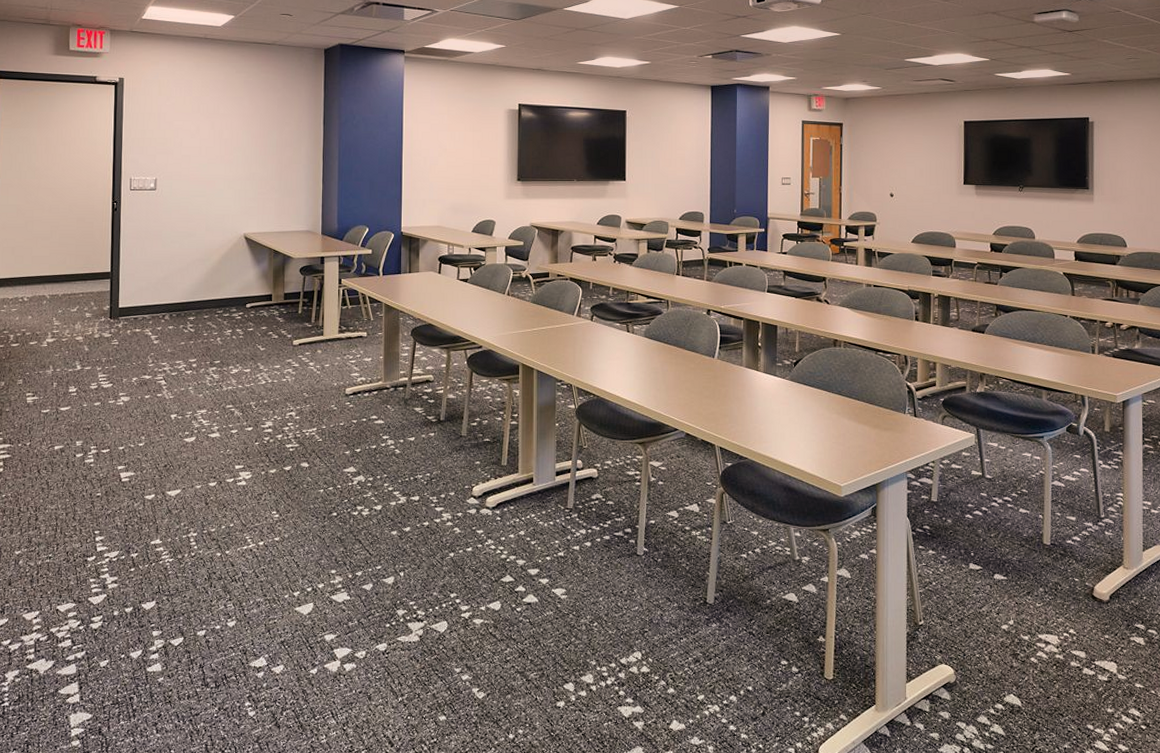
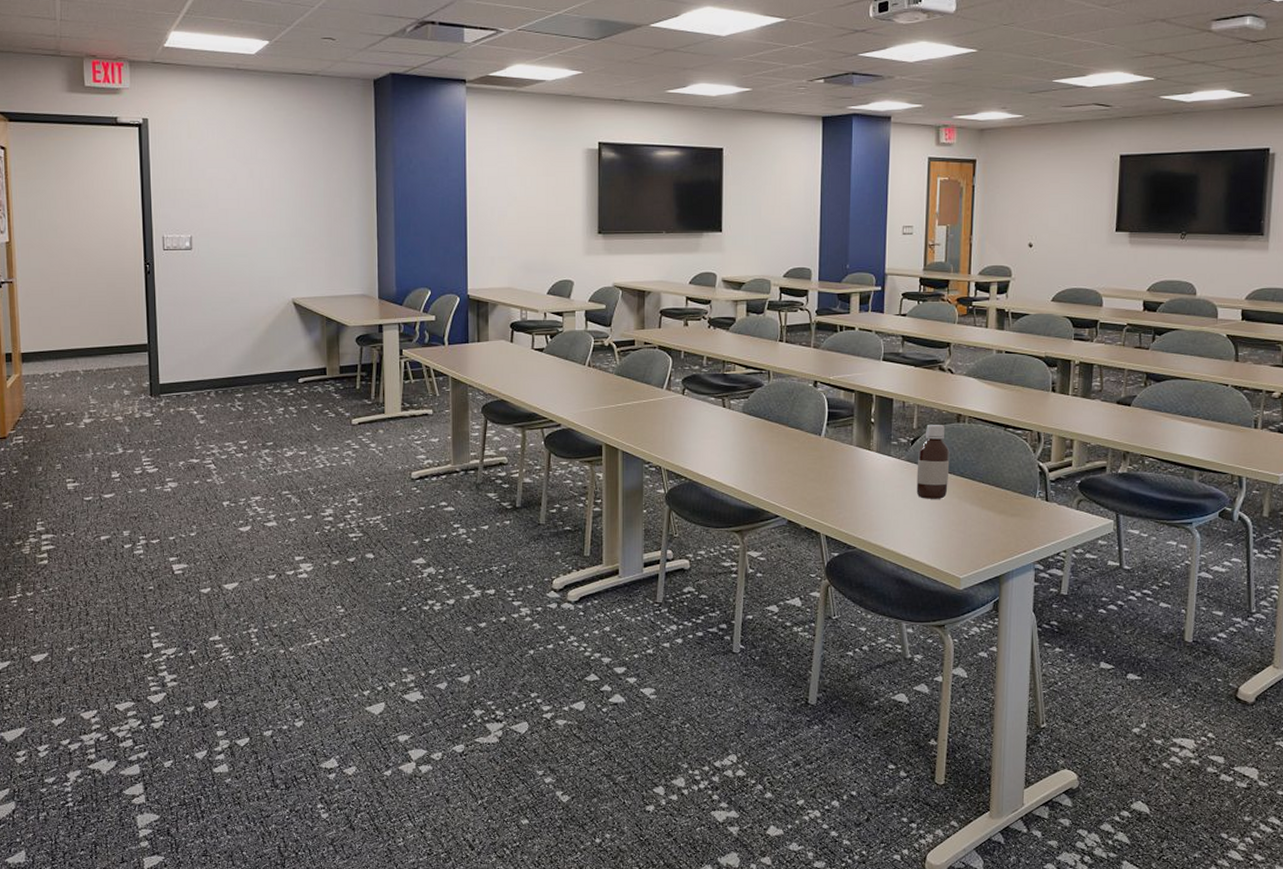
bottle: none [799,349,829,415] -> present [916,425,950,499]

